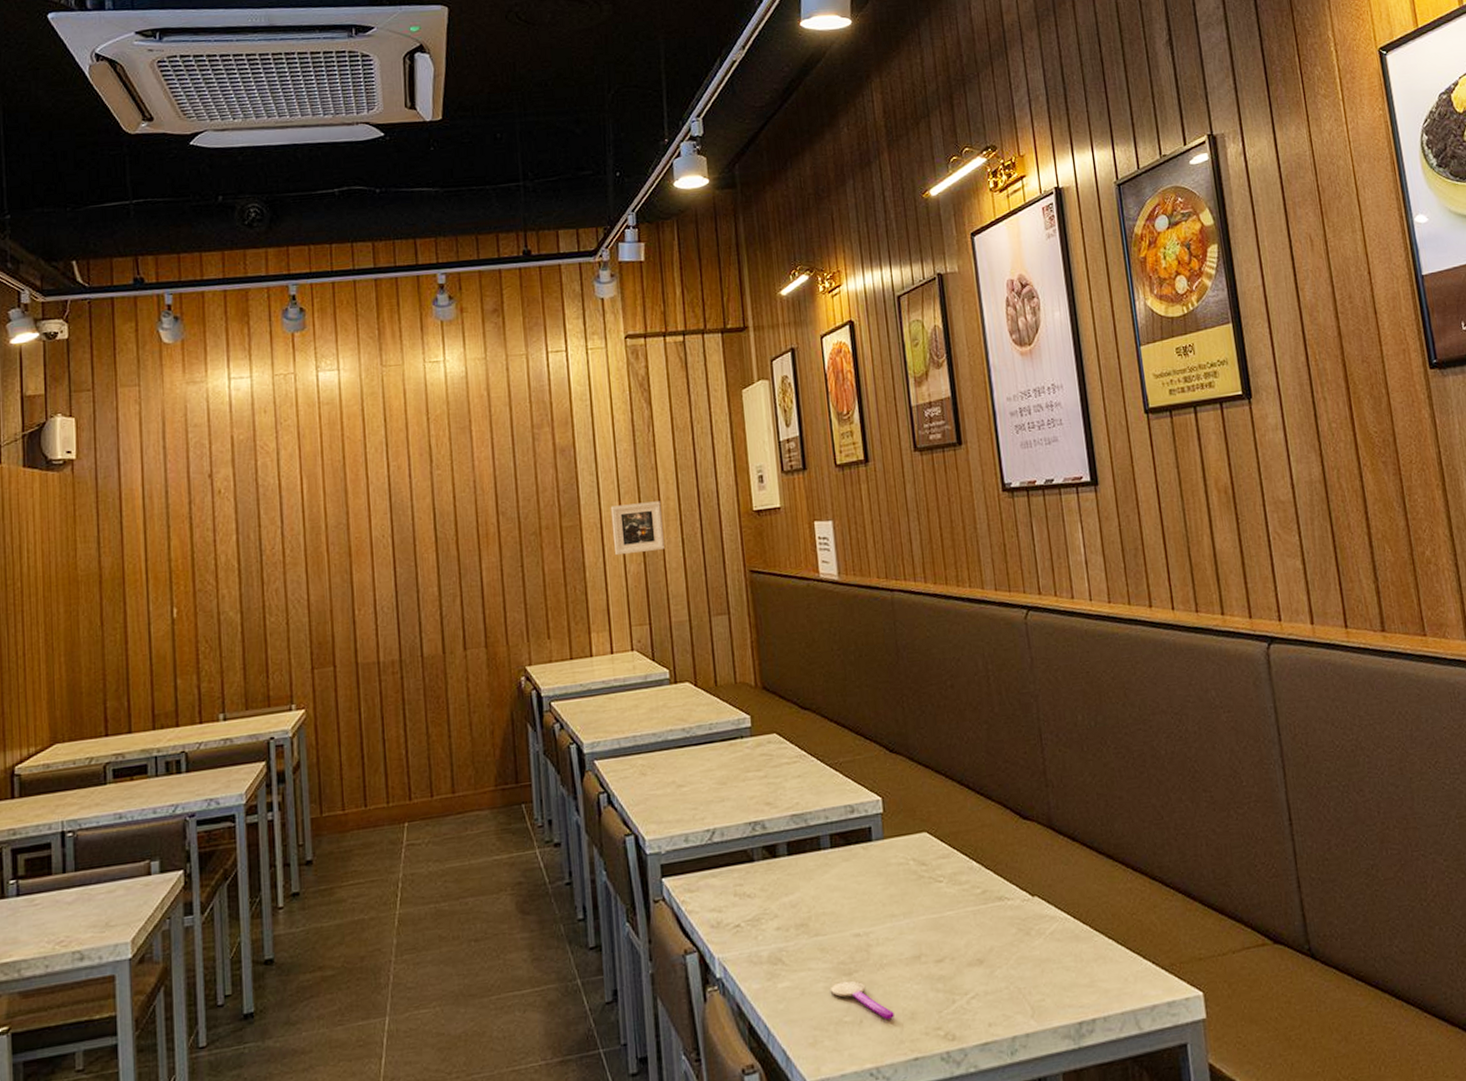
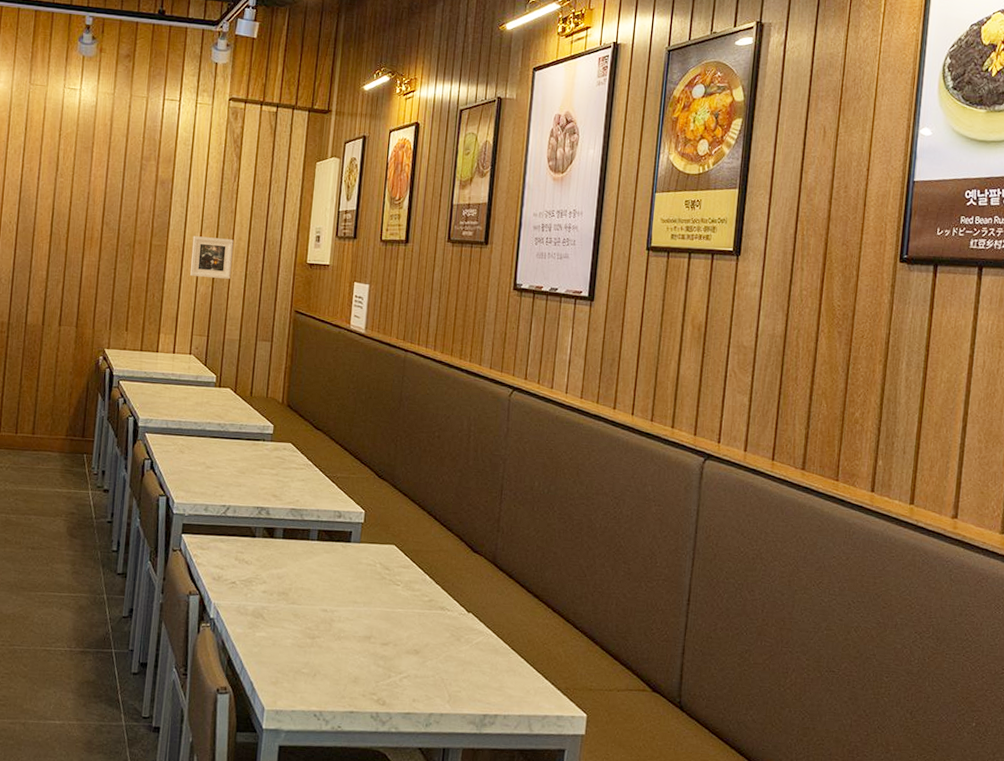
spoon: present [830,980,894,1019] -> none [295,642,341,678]

